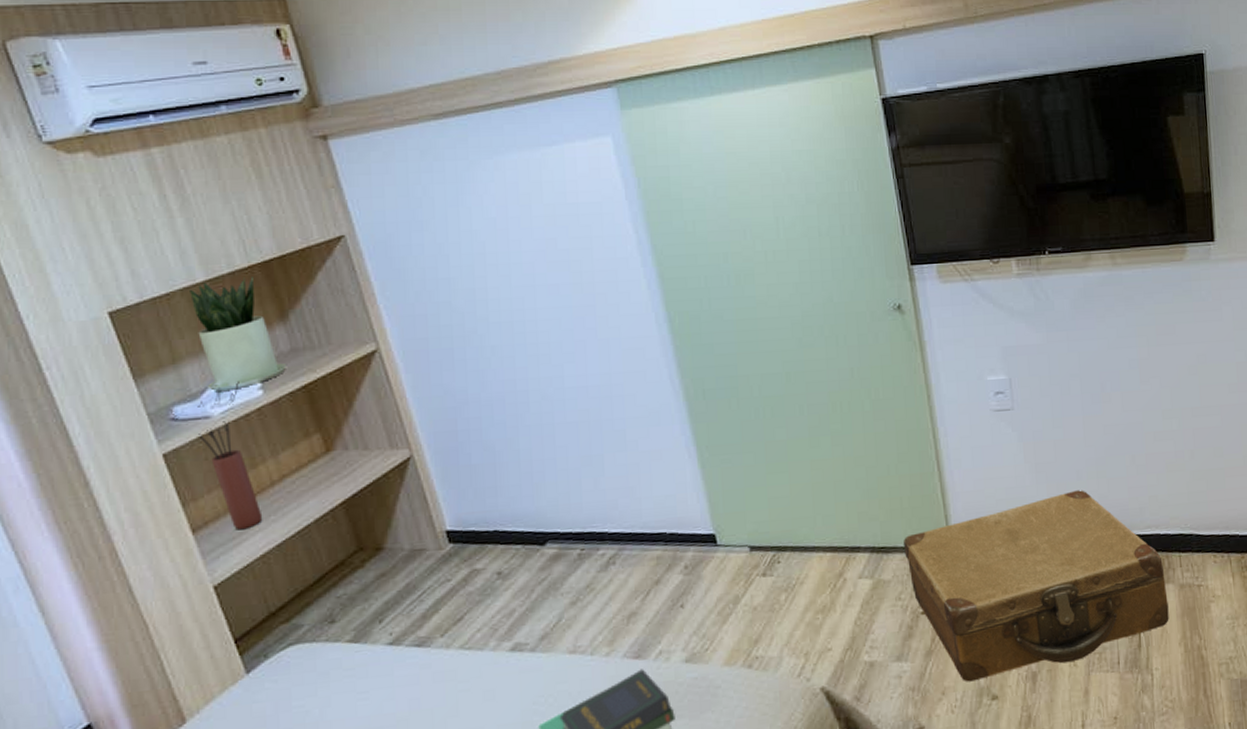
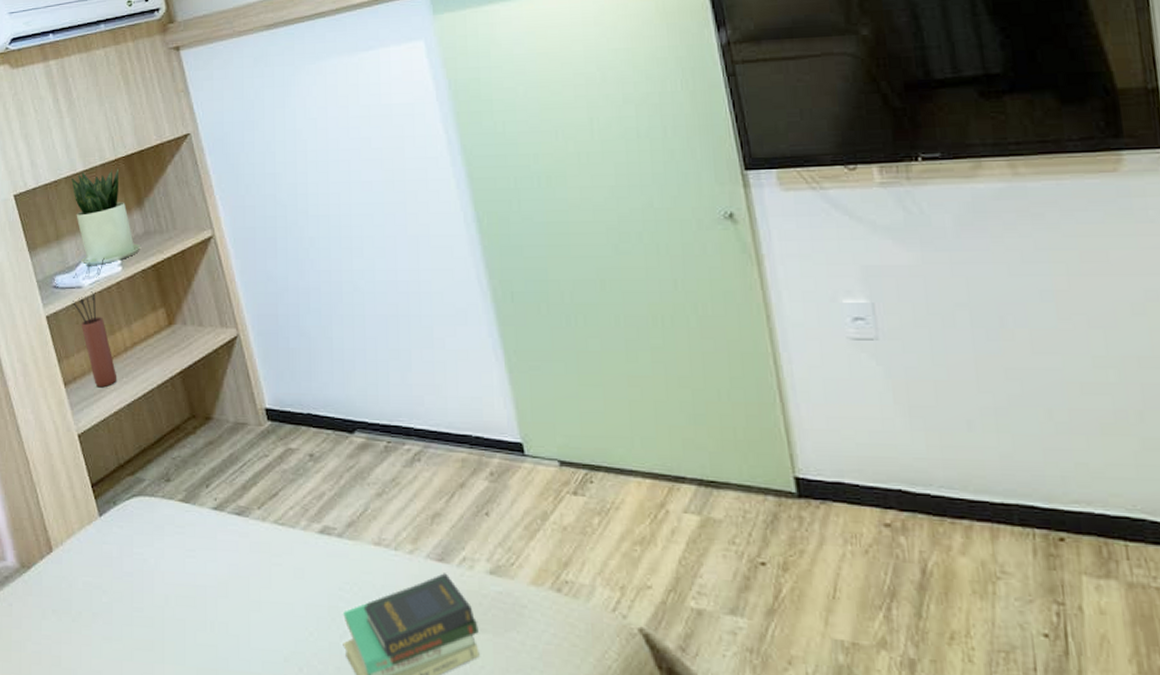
suitcase: present [904,490,1169,682] -> none [738,444,1112,657]

